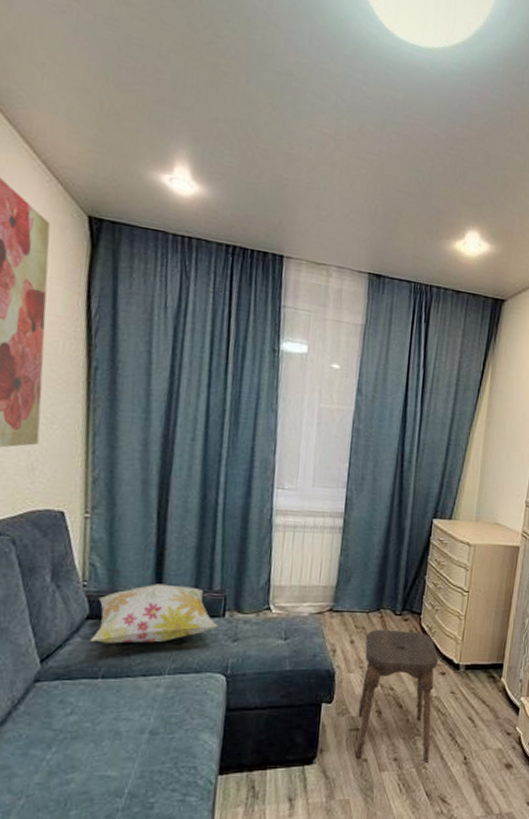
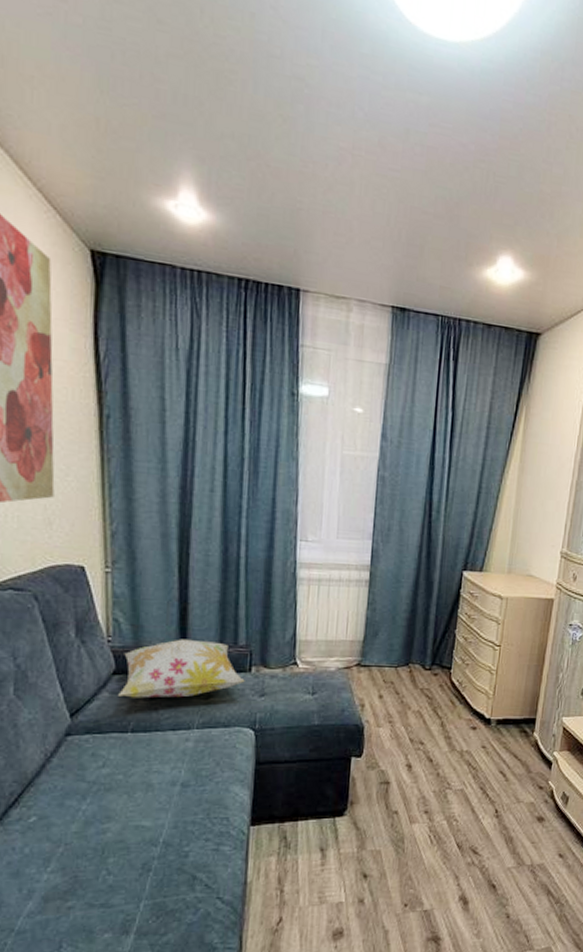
stool: present [355,629,439,763] -> none [386,683,470,815]

